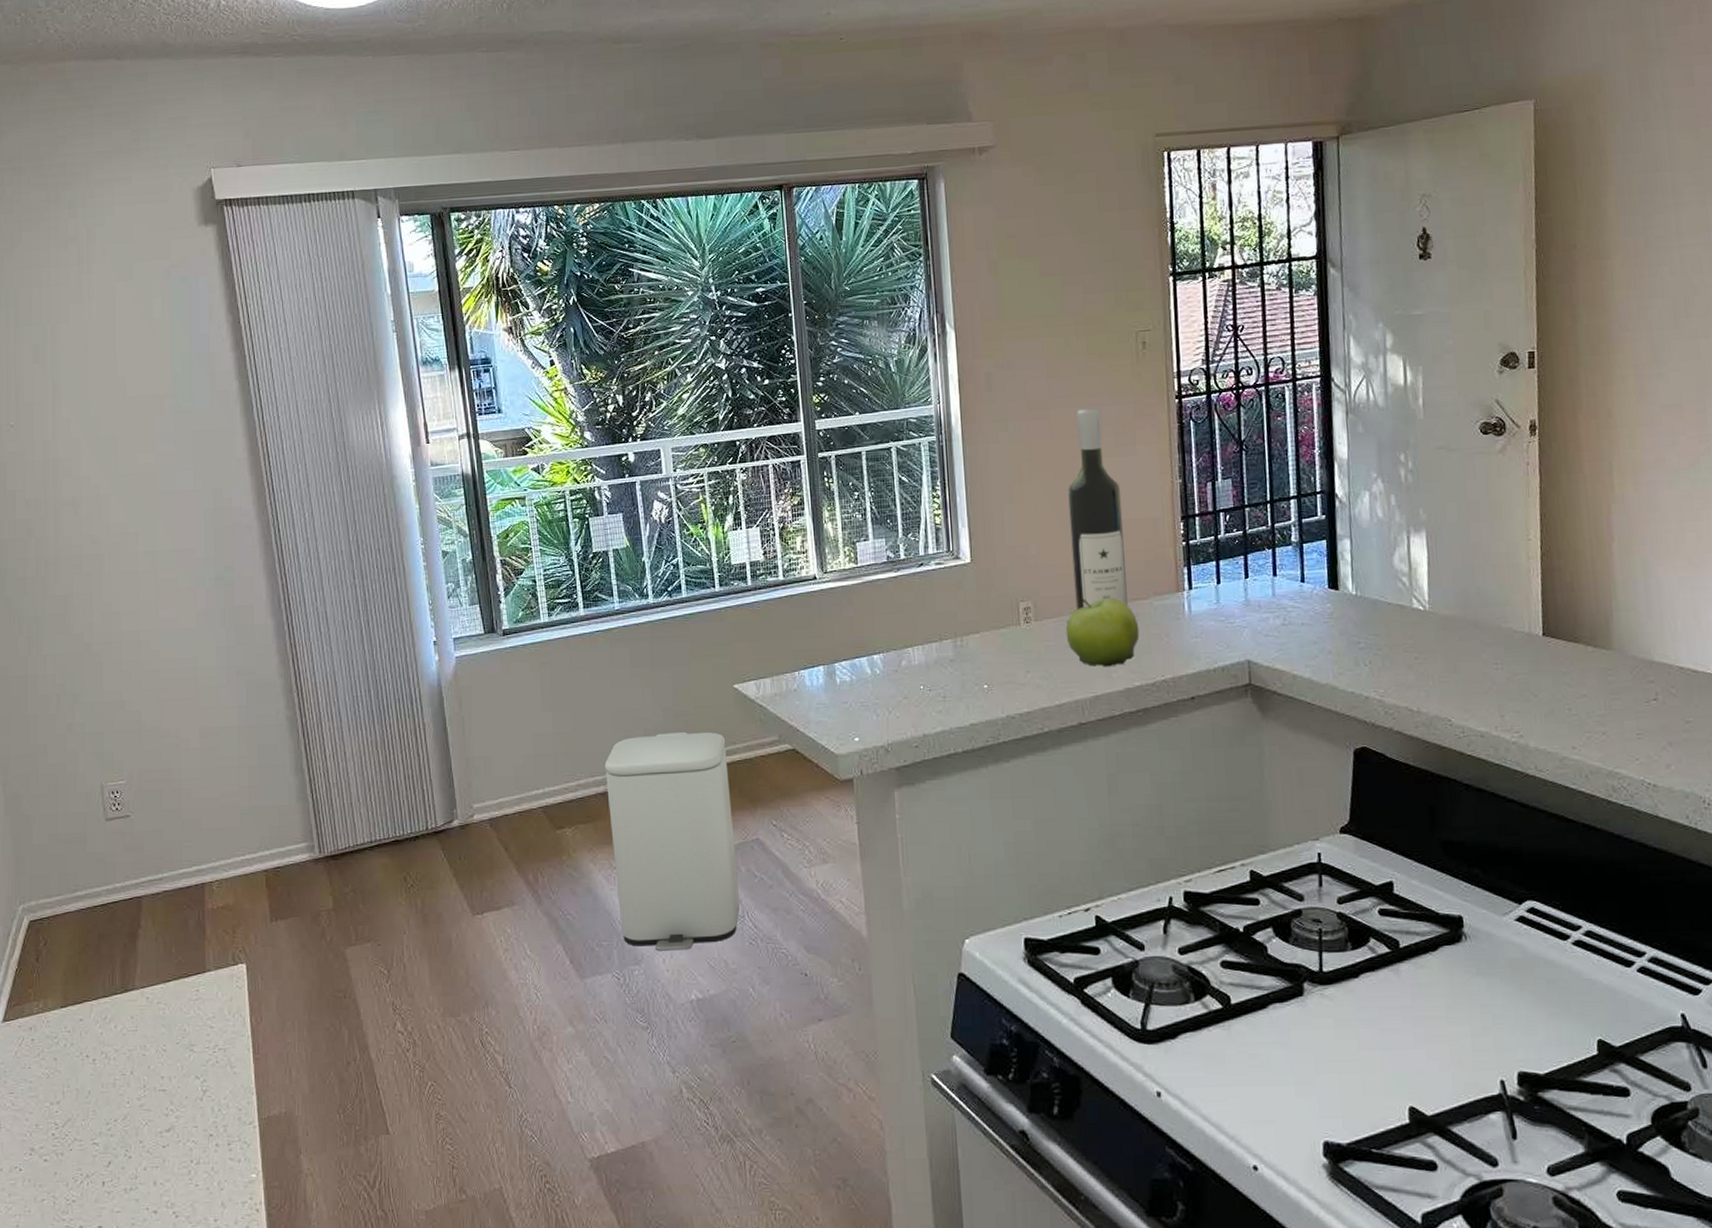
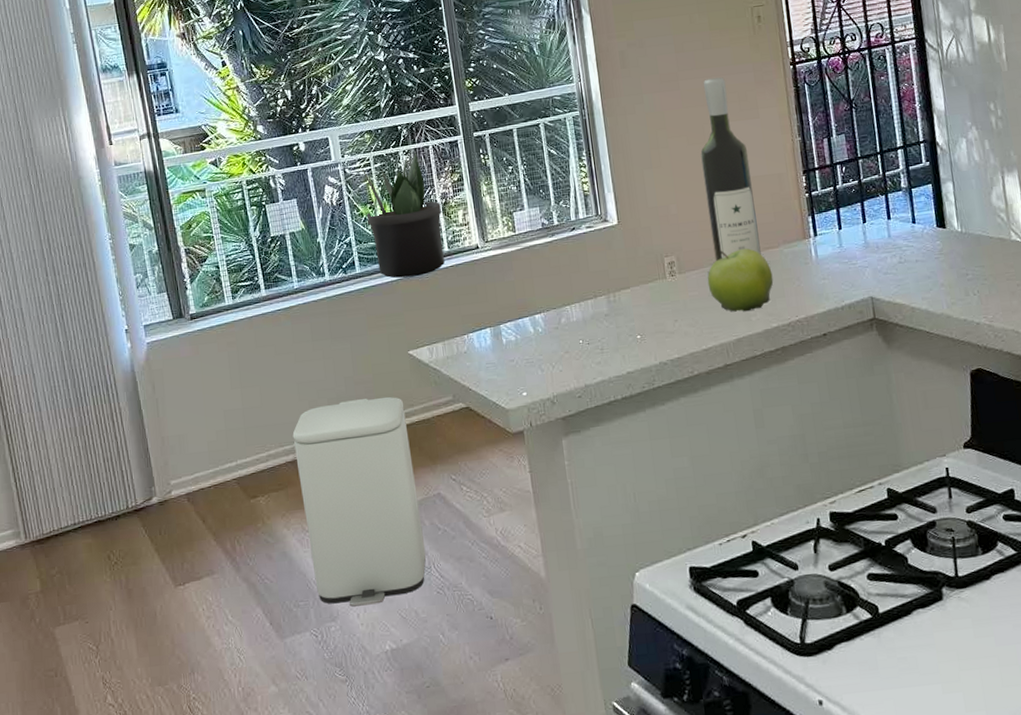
planter: none [691,472,778,606] -> present [358,154,445,279]

